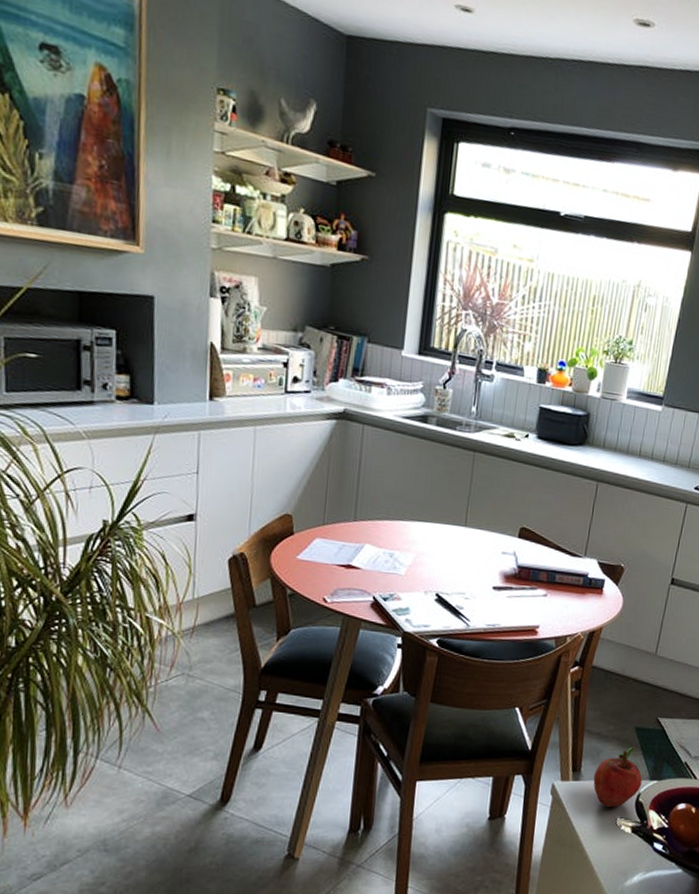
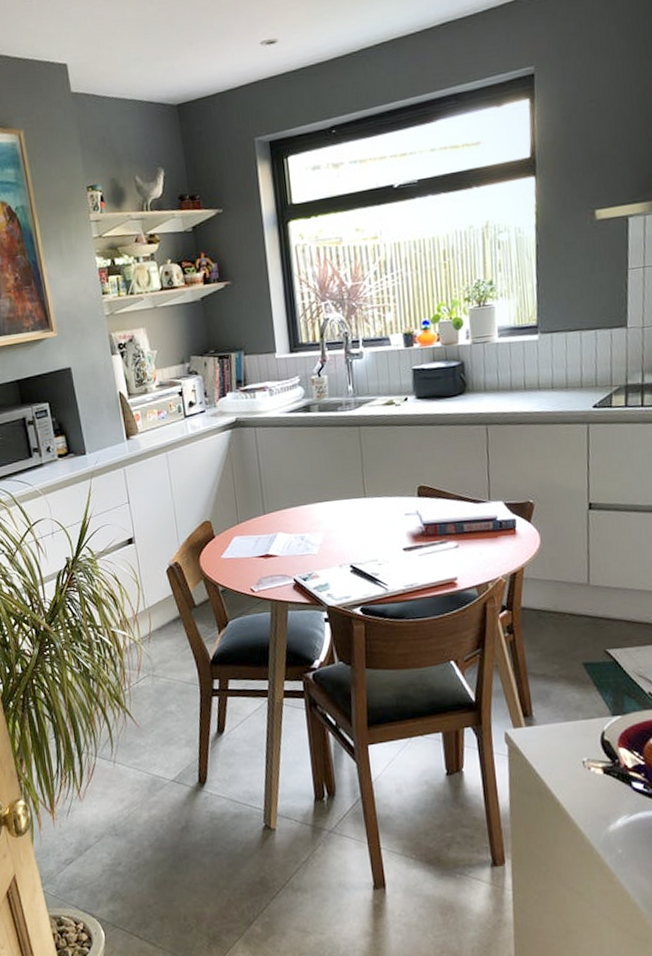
fruit: present [593,746,642,808] -> none [548,683,604,751]

